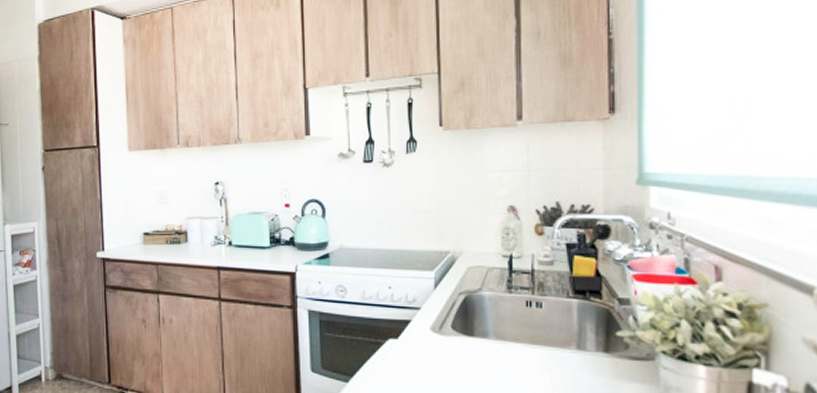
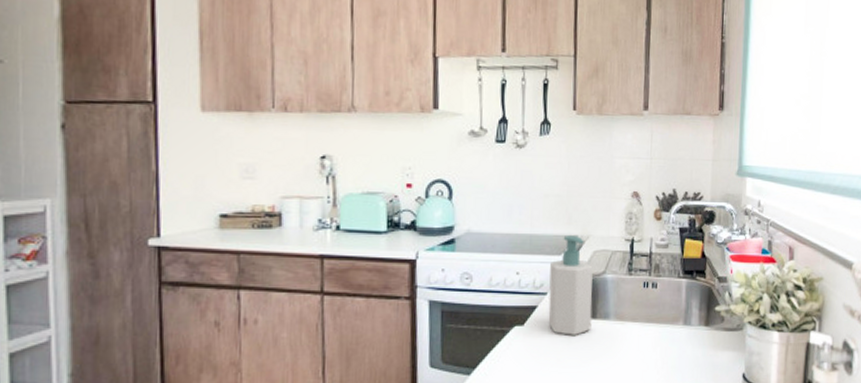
soap bottle: none [422,251,469,352] -> present [548,236,593,335]

